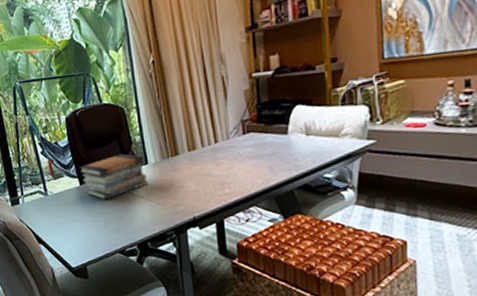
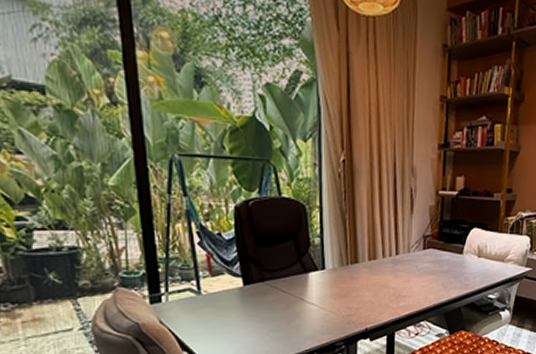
book stack: present [79,153,147,200] -> none [244,255,322,305]

